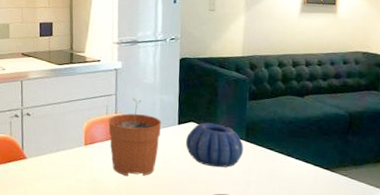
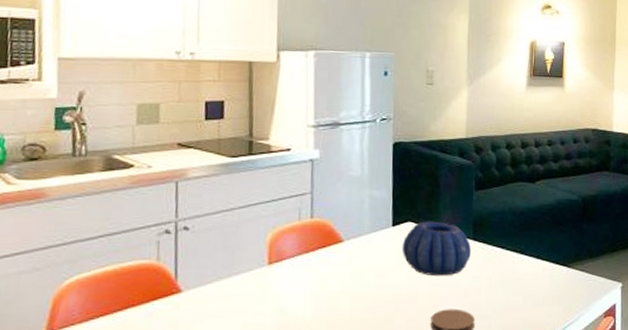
plant pot: present [108,98,162,176] -> none [301,196,372,300]

